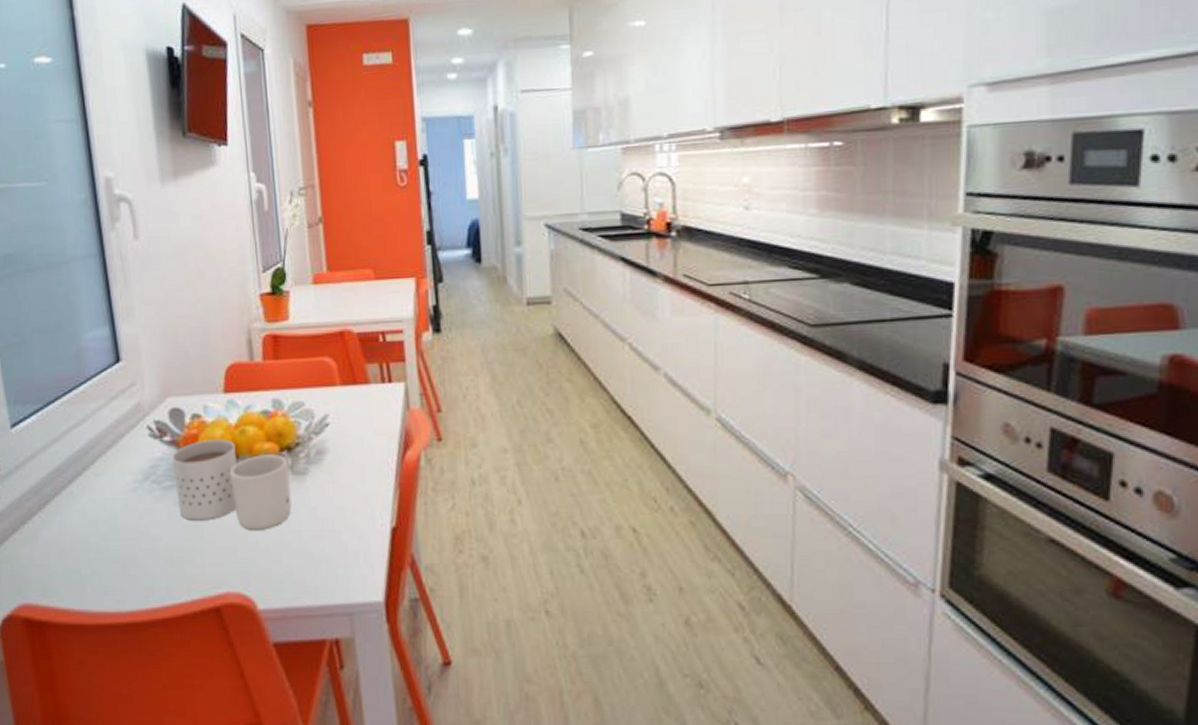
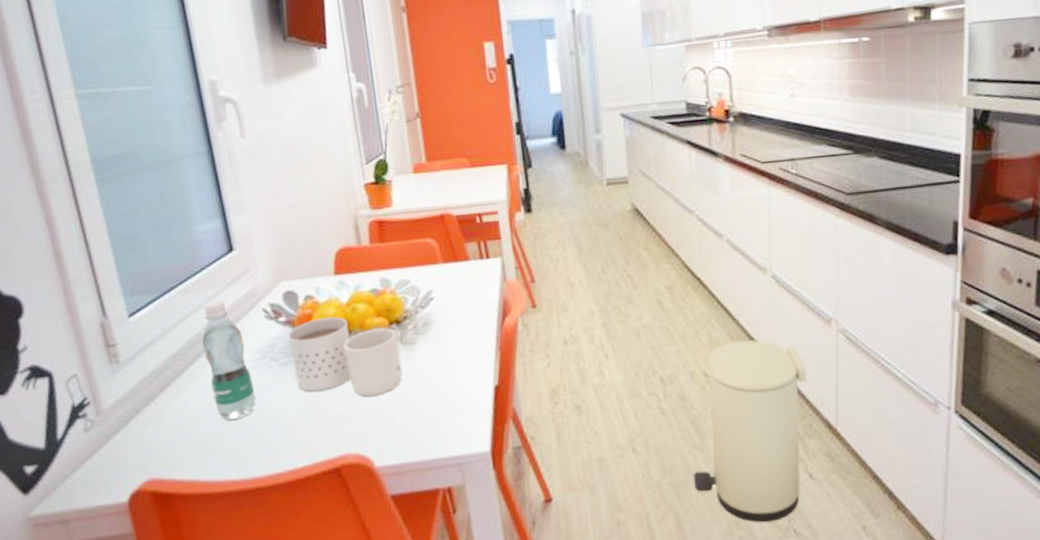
bottle: none [82,415,136,546] -> present [201,300,256,420]
pedal bin: none [616,493,756,712] -> present [693,340,807,522]

